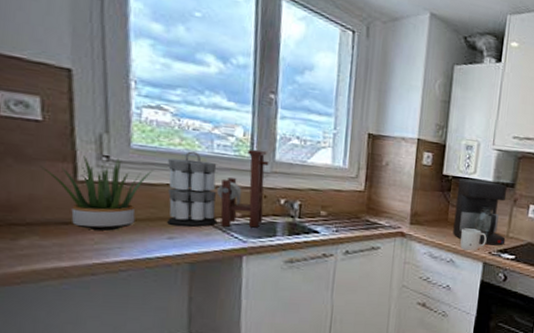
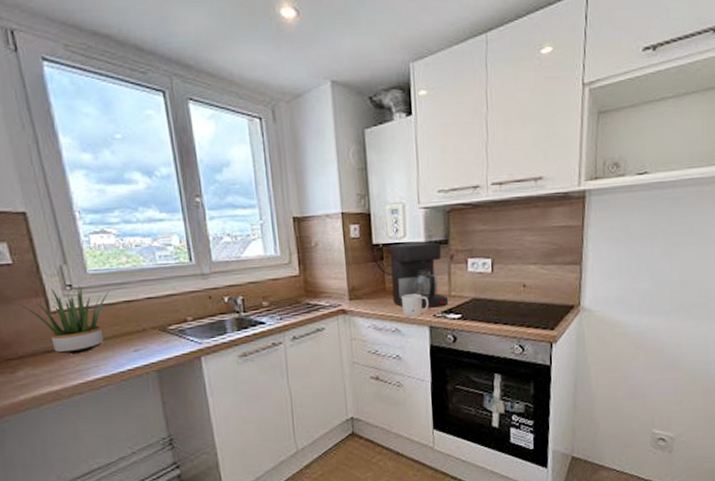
spice rack: present [167,151,218,227] -> none [120,266,173,339]
paper towel holder: present [216,149,269,228] -> none [166,253,213,332]

